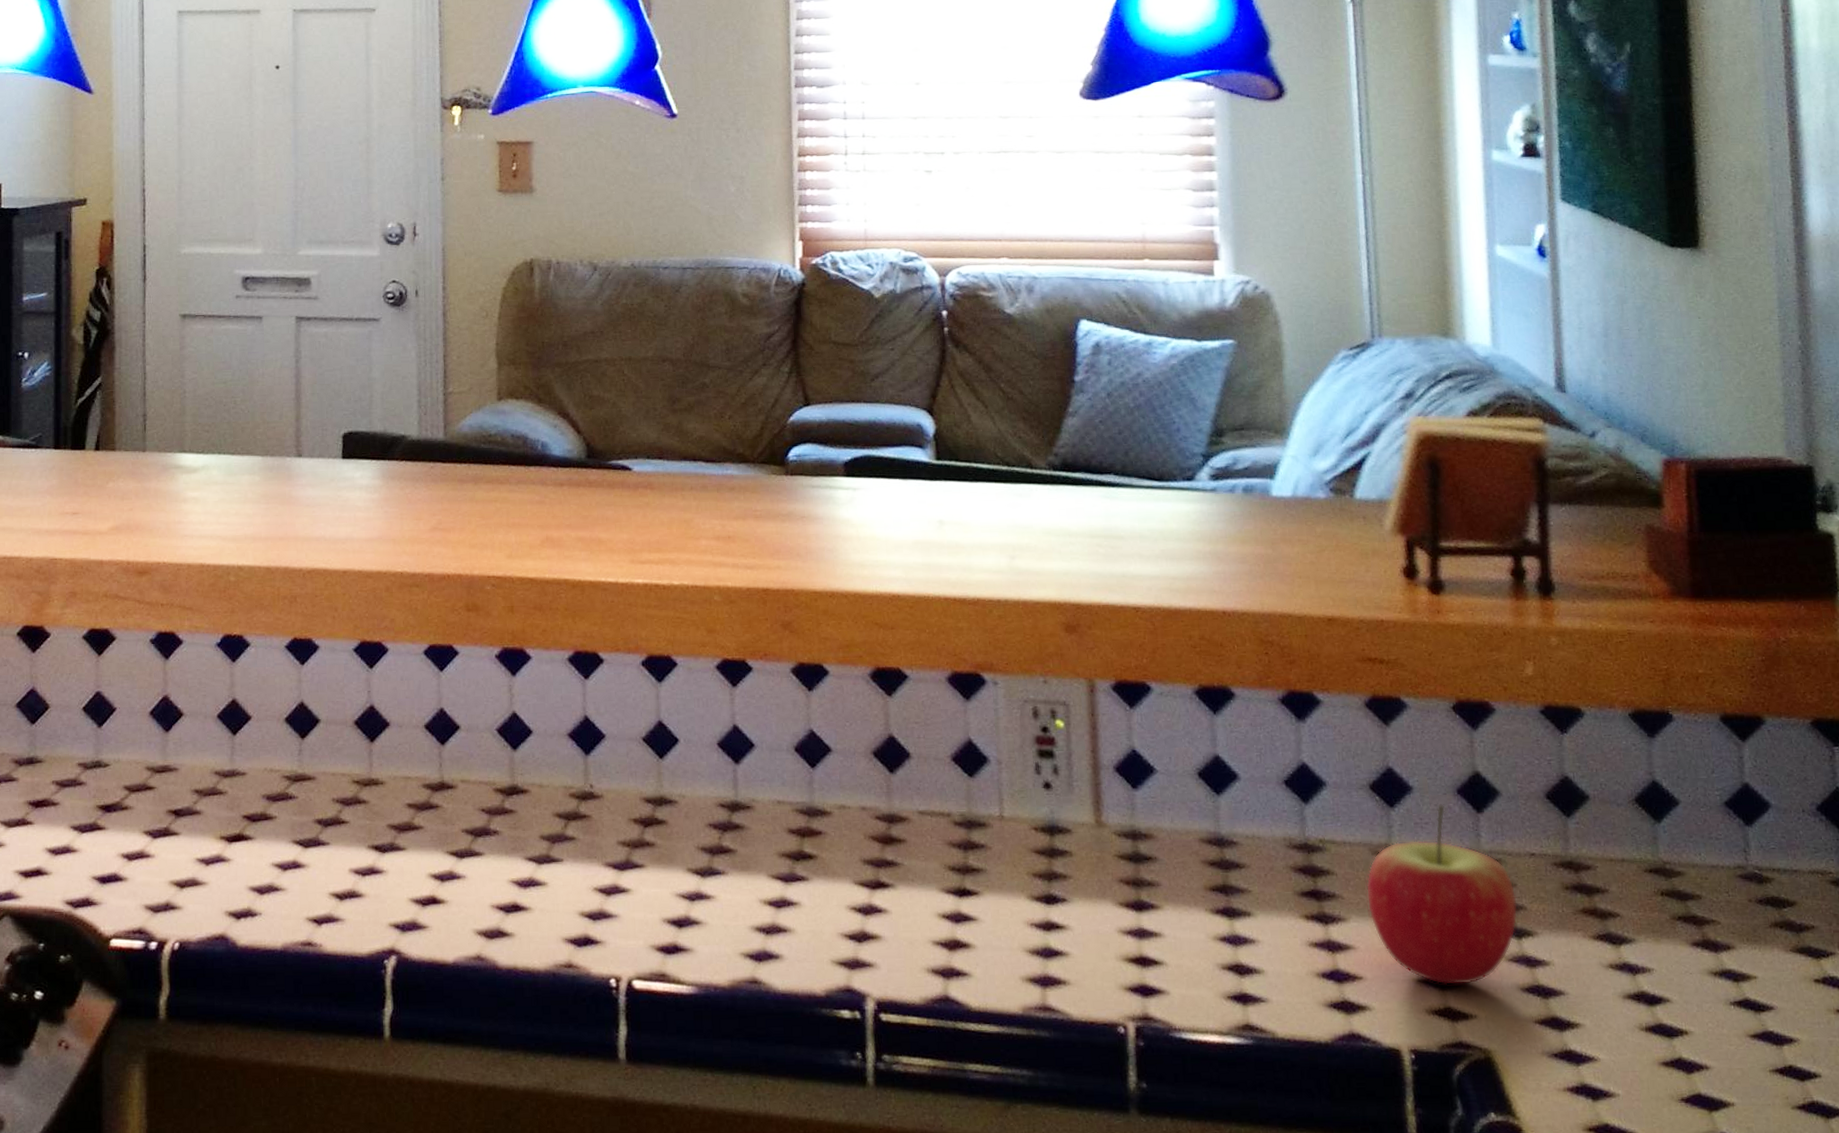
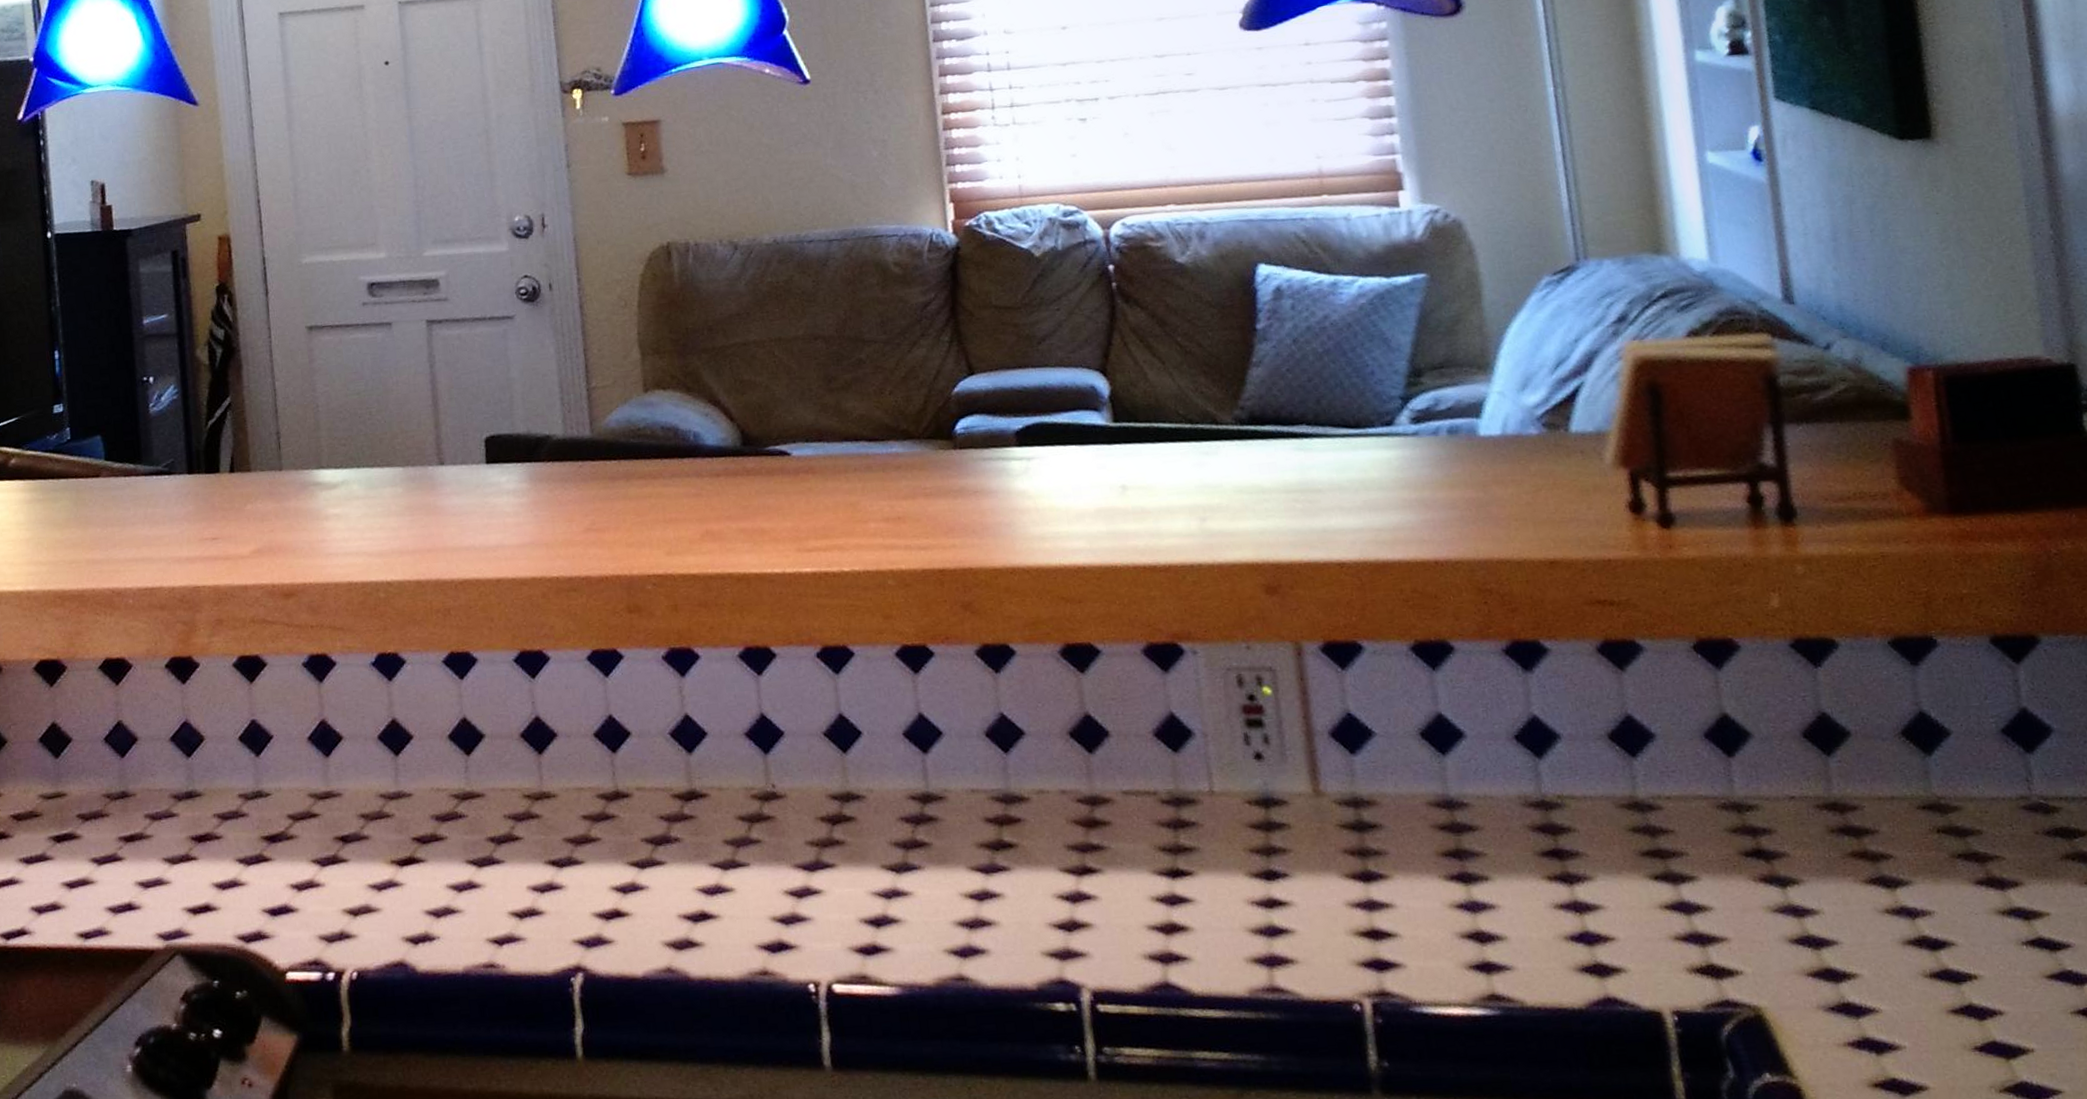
apple: present [1366,804,1518,986] -> none [1612,750,1781,942]

